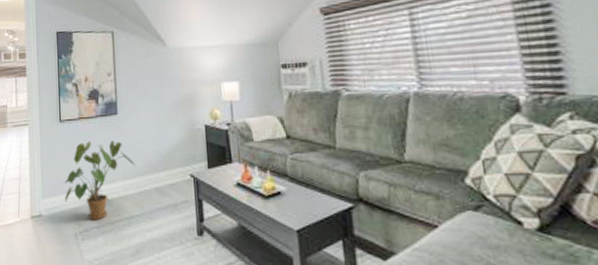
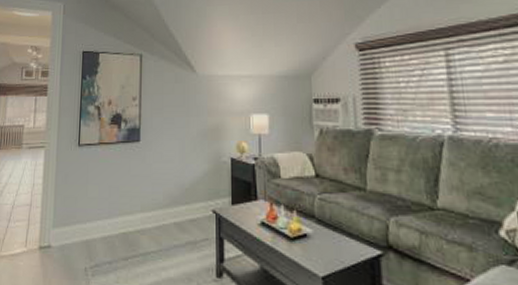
house plant: present [63,140,136,220] -> none [77,168,156,255]

